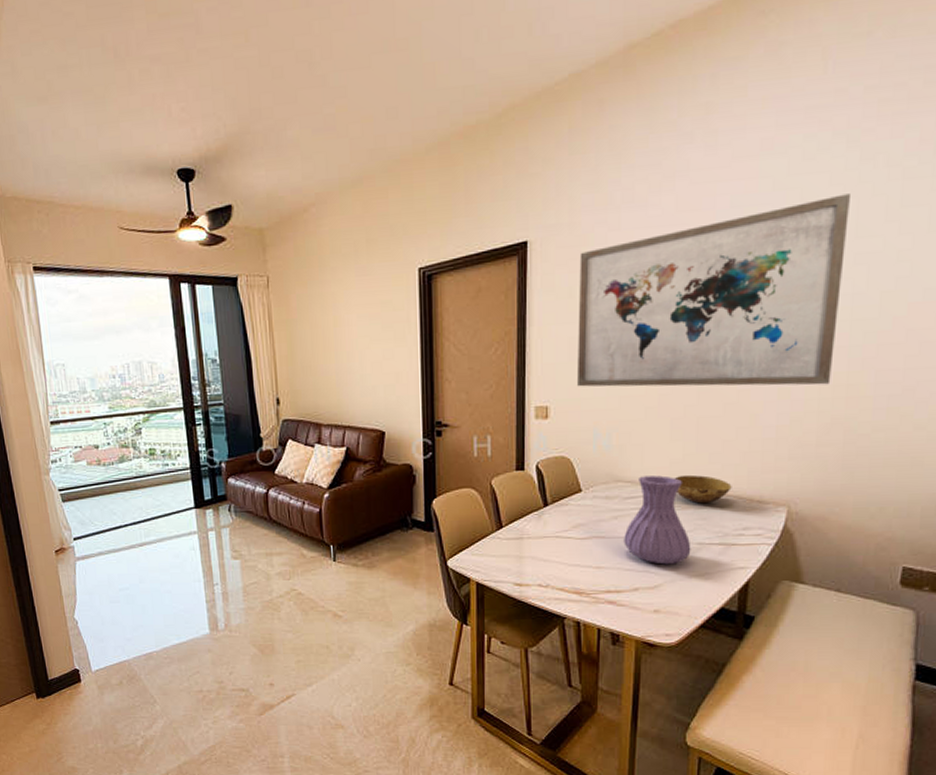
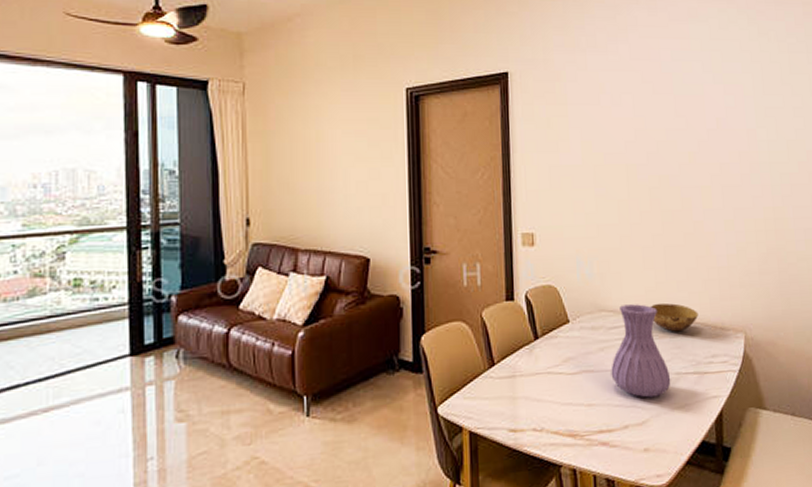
wall art: present [577,194,850,387] -> none [554,59,762,219]

